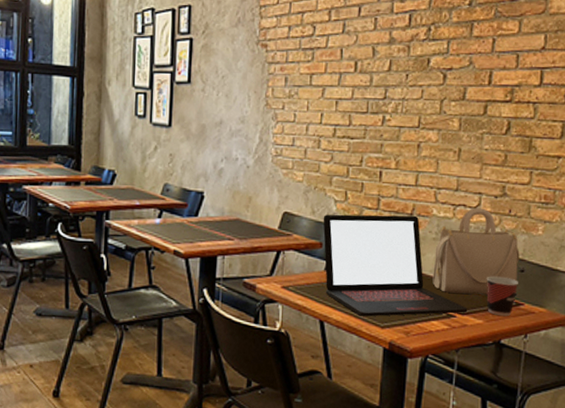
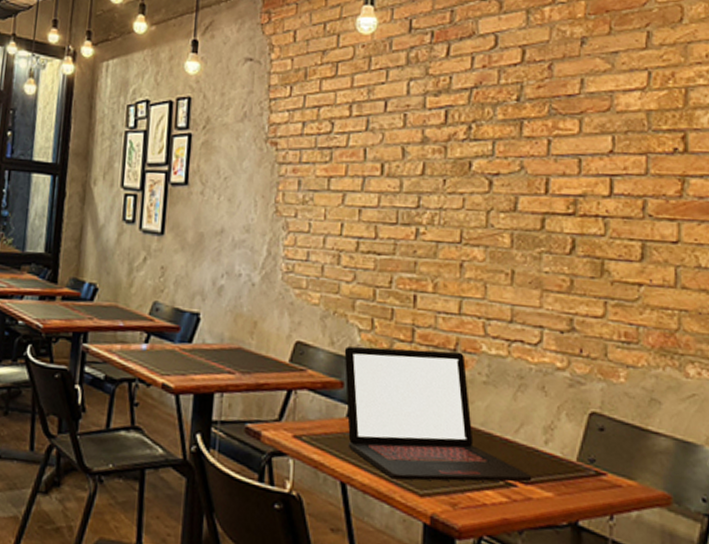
handbag: present [432,208,520,295] -> none [484,345,597,461]
cup: present [486,276,519,317] -> none [554,434,599,490]

